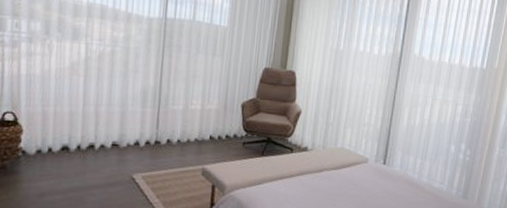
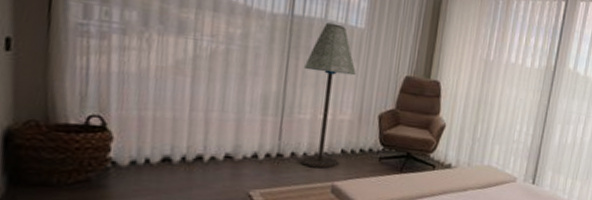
floor lamp: none [175,23,222,154] -> present [300,22,357,169]

